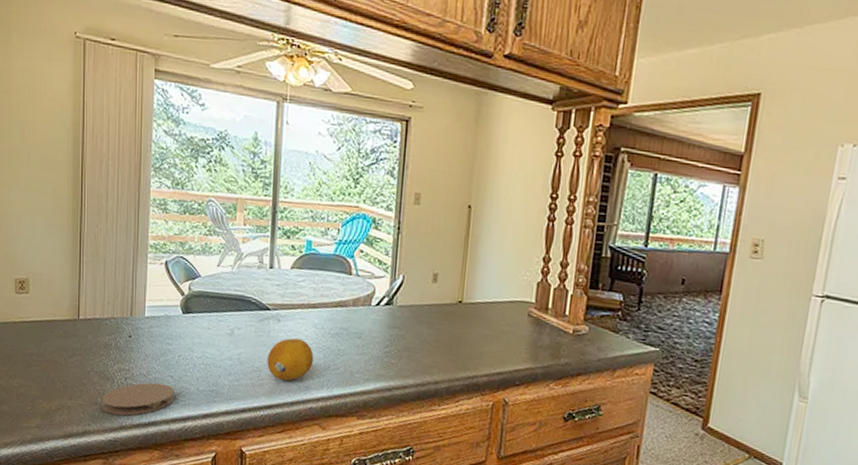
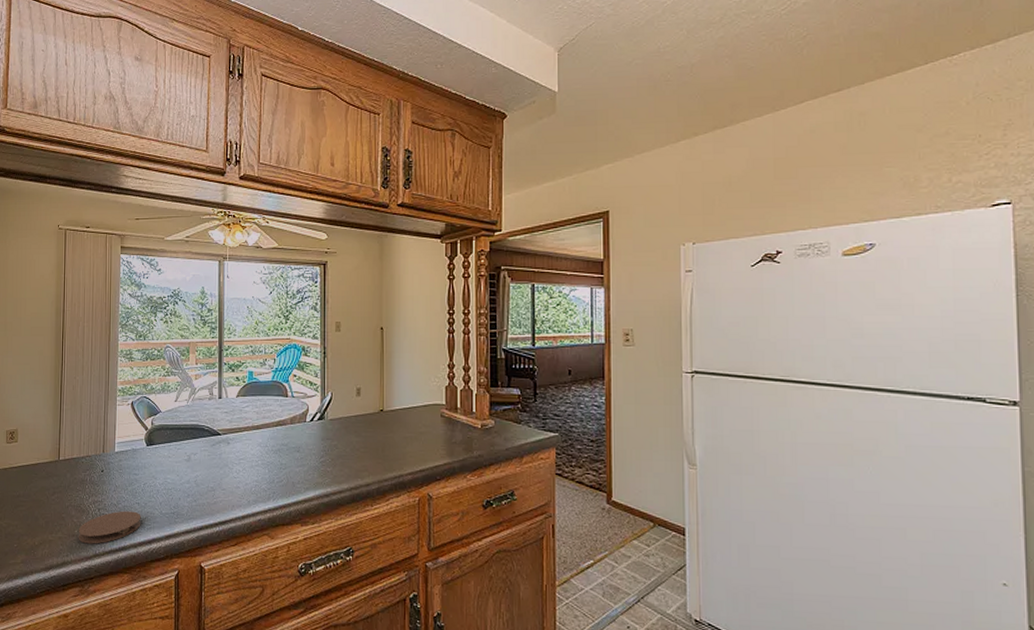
fruit: present [267,338,314,381] -> none [220,458,260,497]

